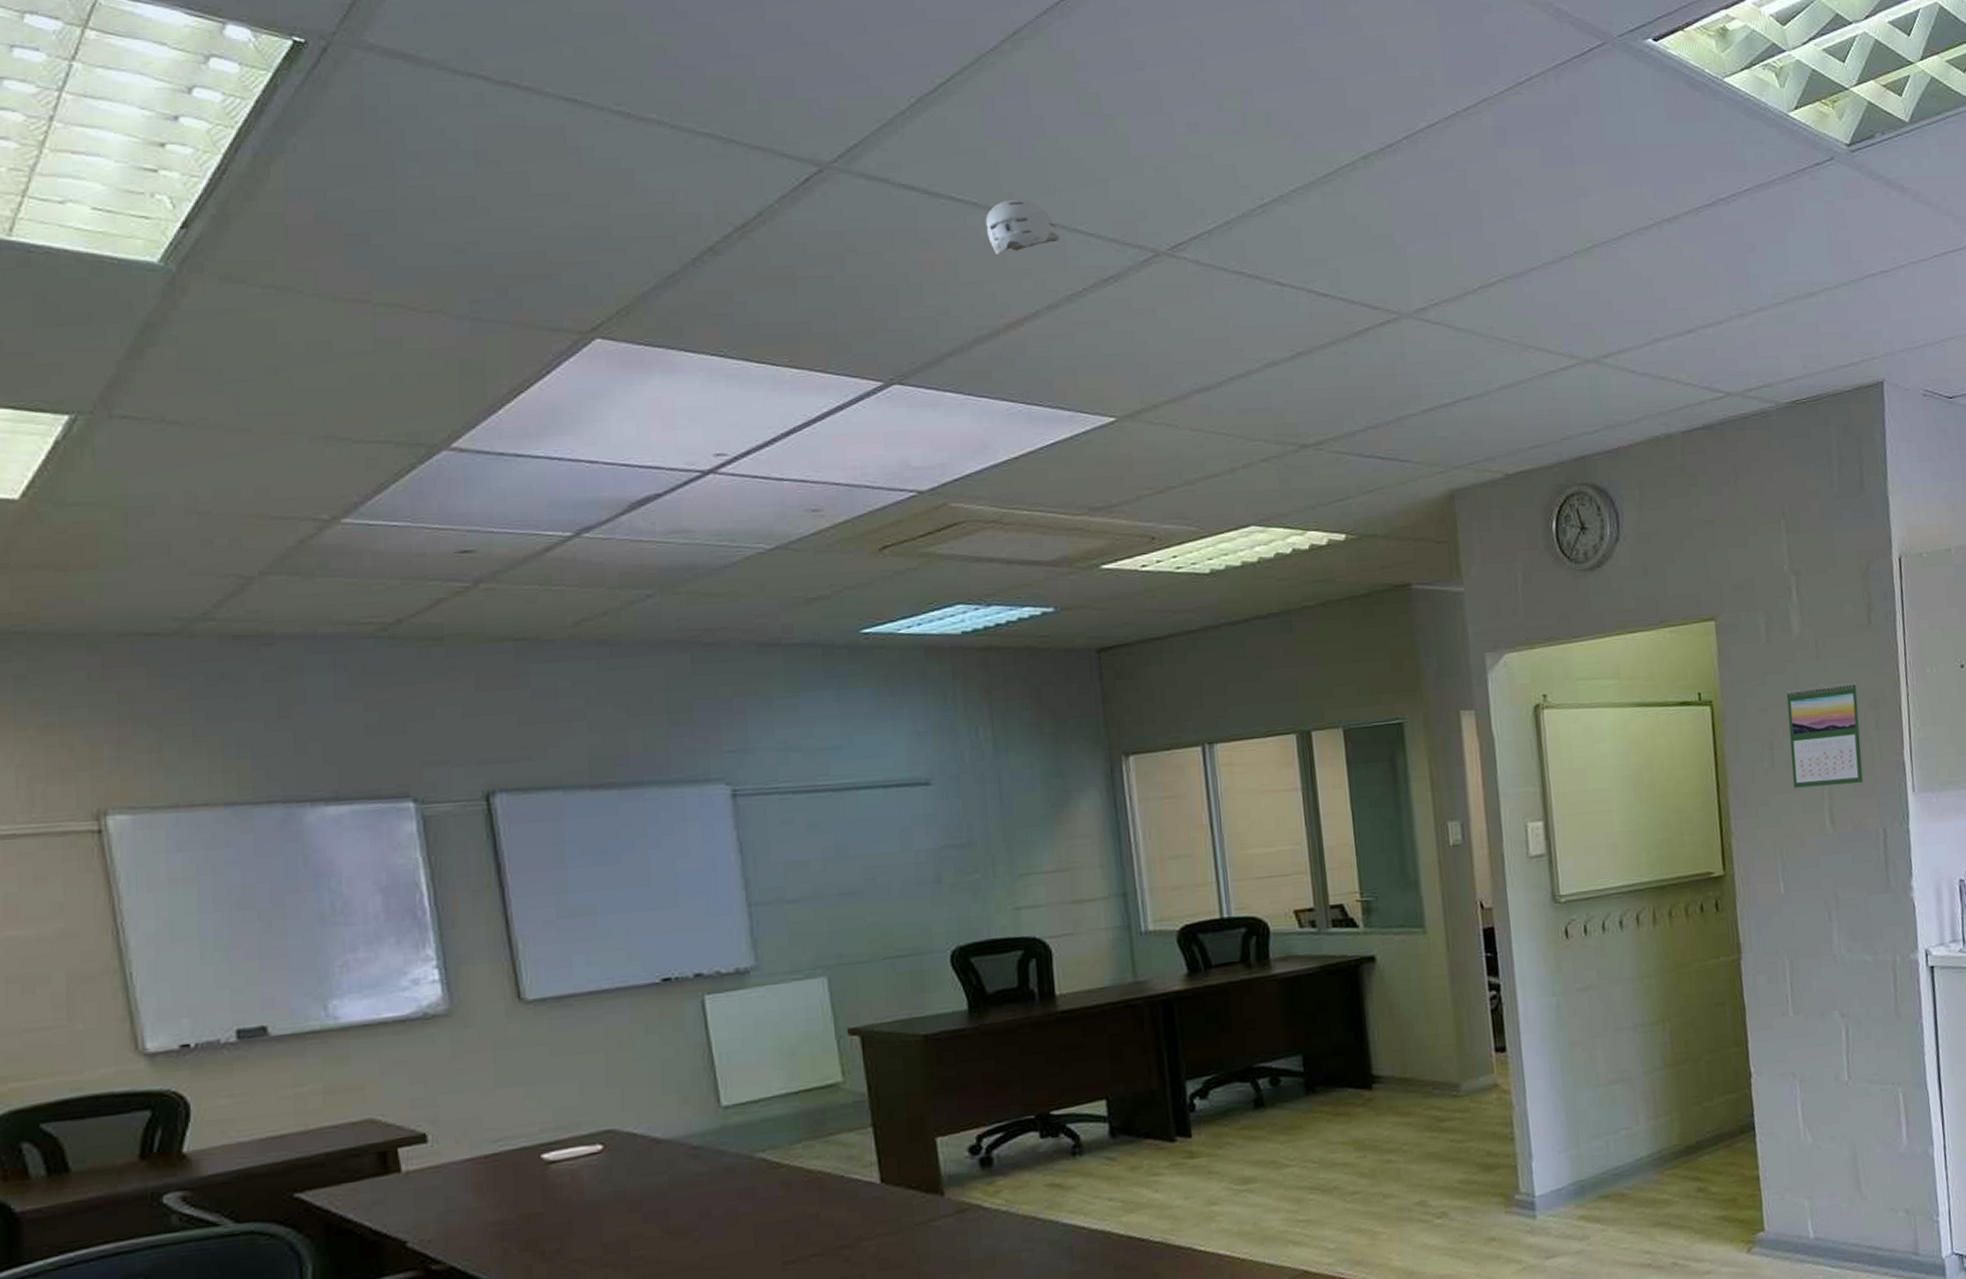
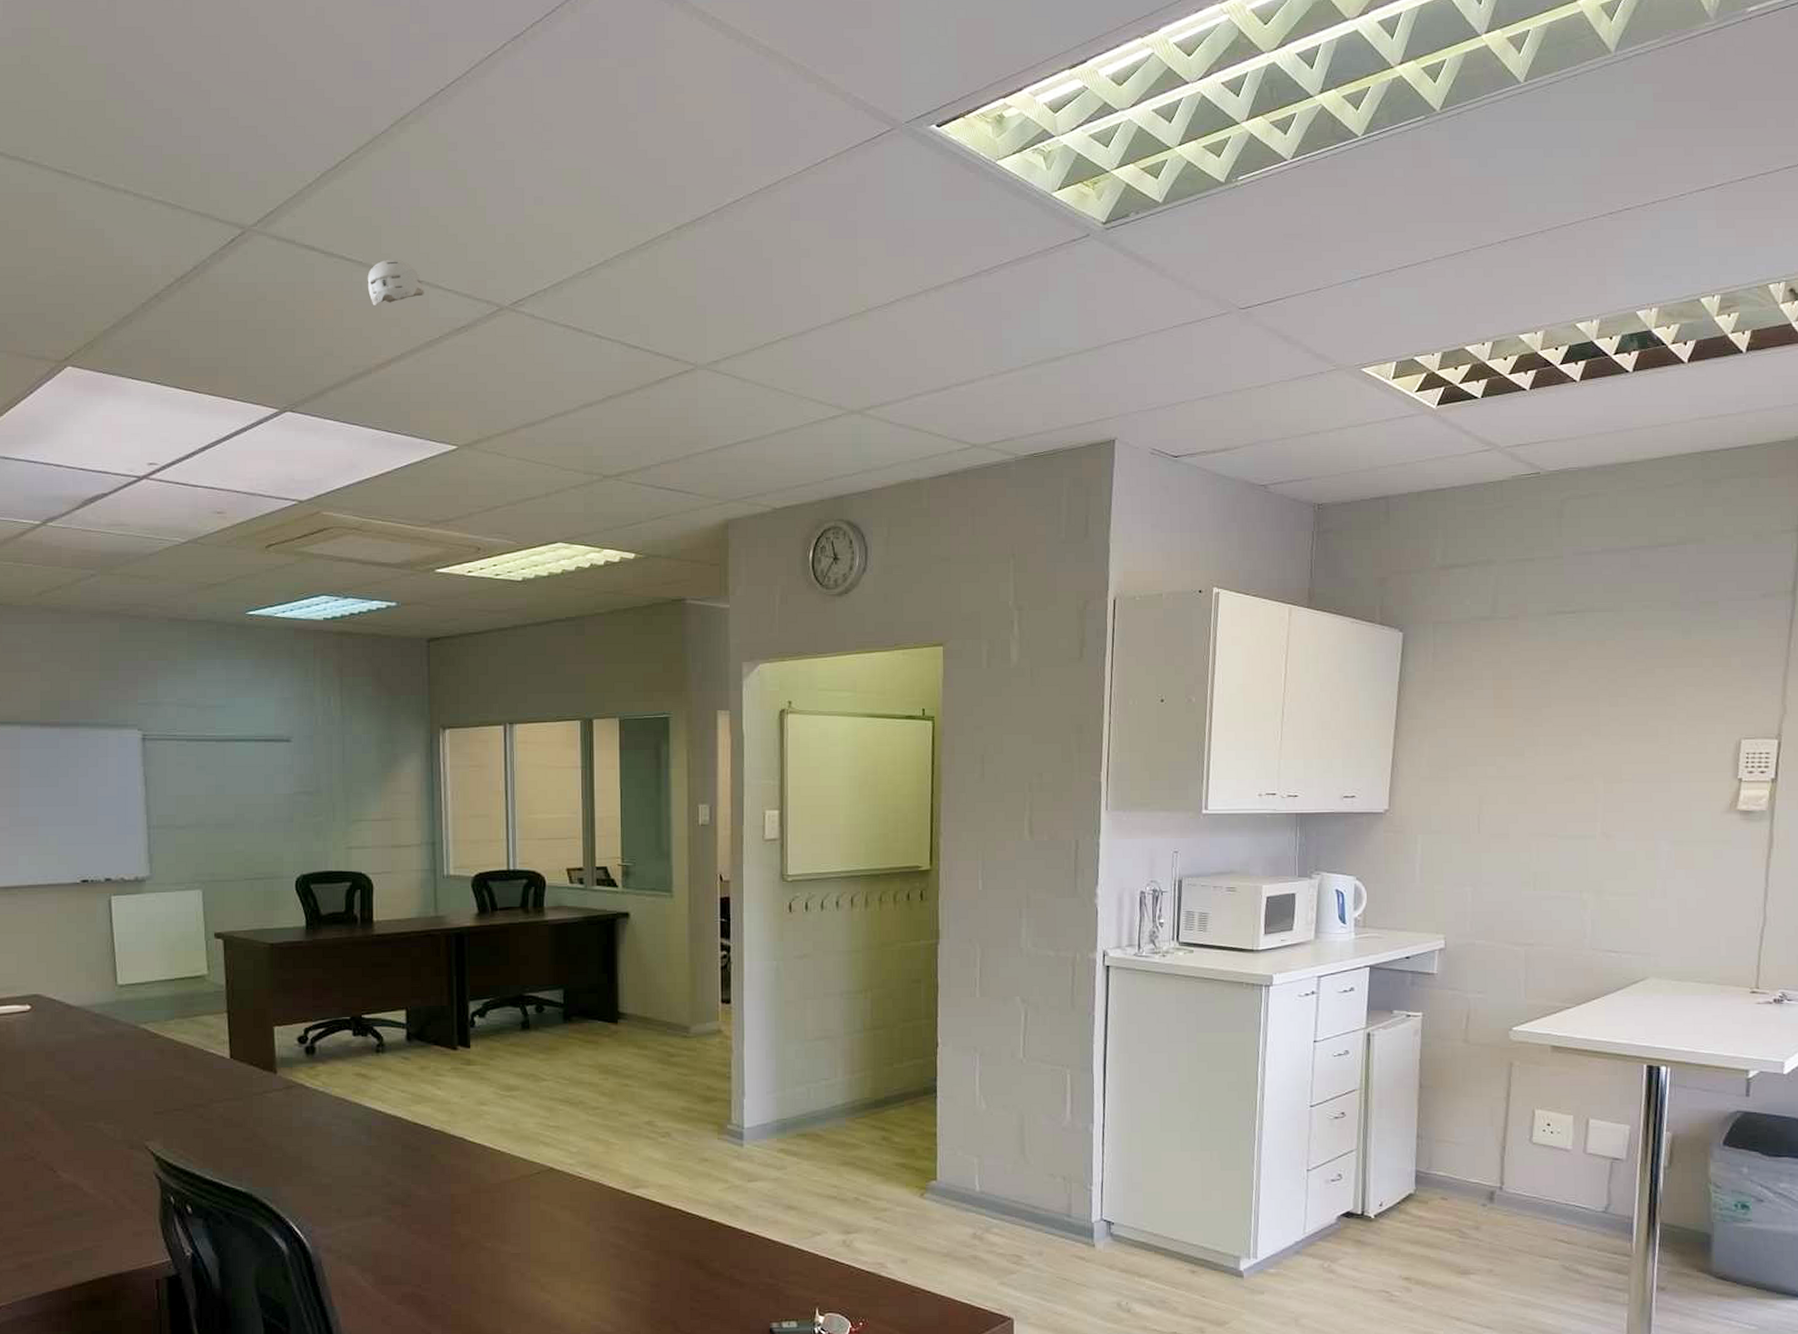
calendar: present [1786,681,1864,788] -> none [998,708,1065,799]

